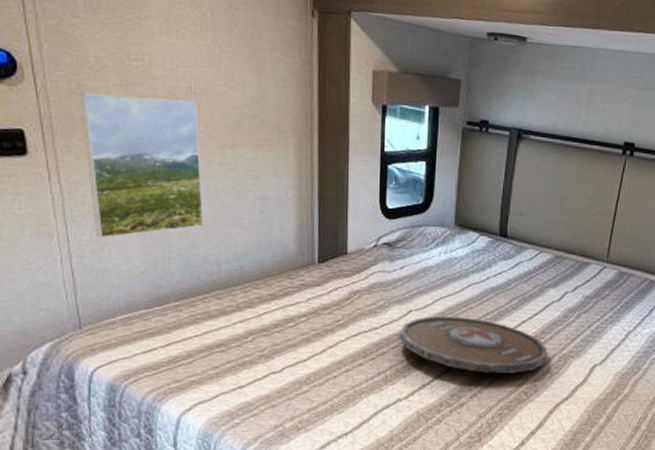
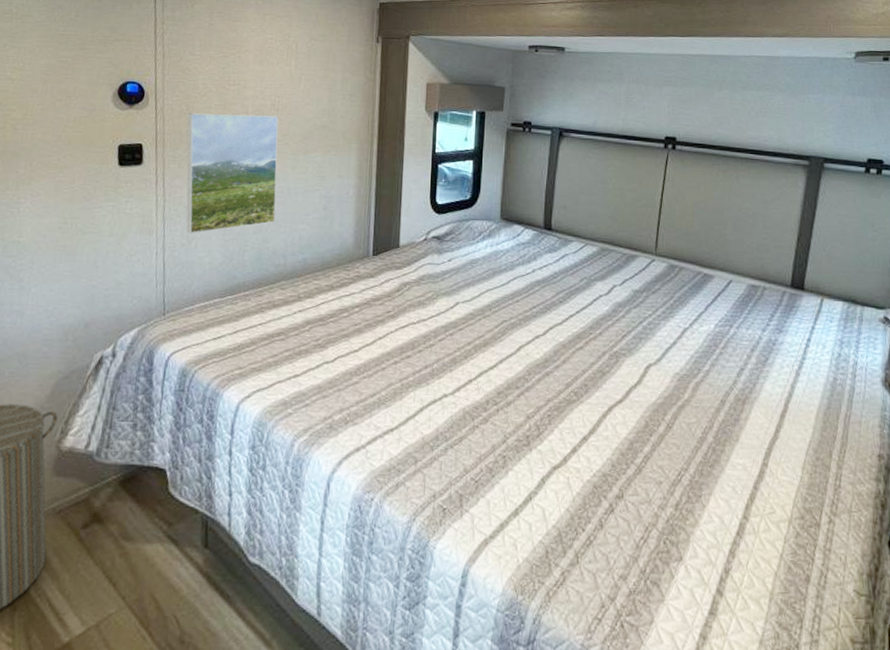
serving tray: present [399,316,548,373] -> none [446,309,598,371]

